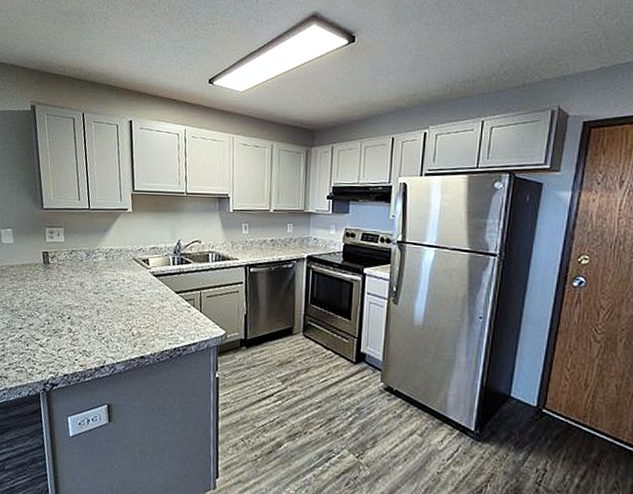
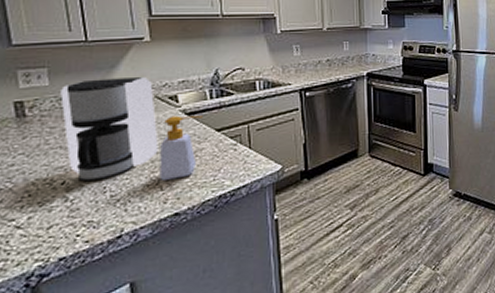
coffee maker: none [71,240,133,320] -> present [60,77,159,182]
soap bottle: none [132,276,166,329] -> present [159,115,203,180]

